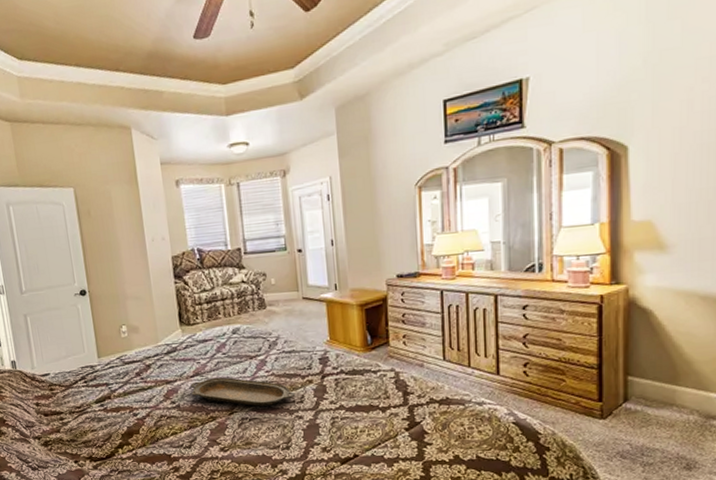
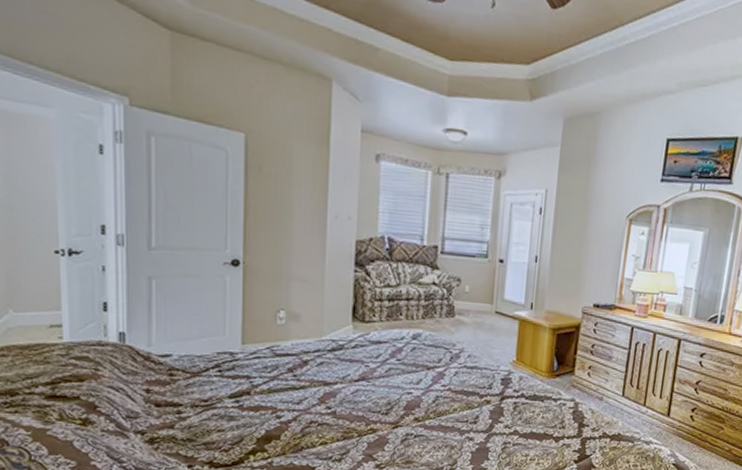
serving tray: present [190,377,296,407] -> none [352,385,470,423]

